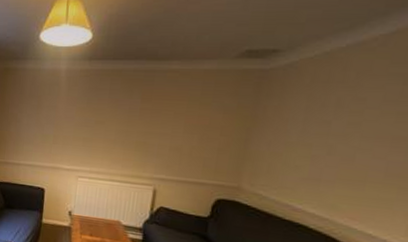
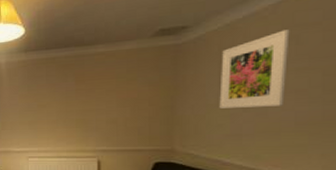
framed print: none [300,66,399,153] -> present [219,30,290,109]

